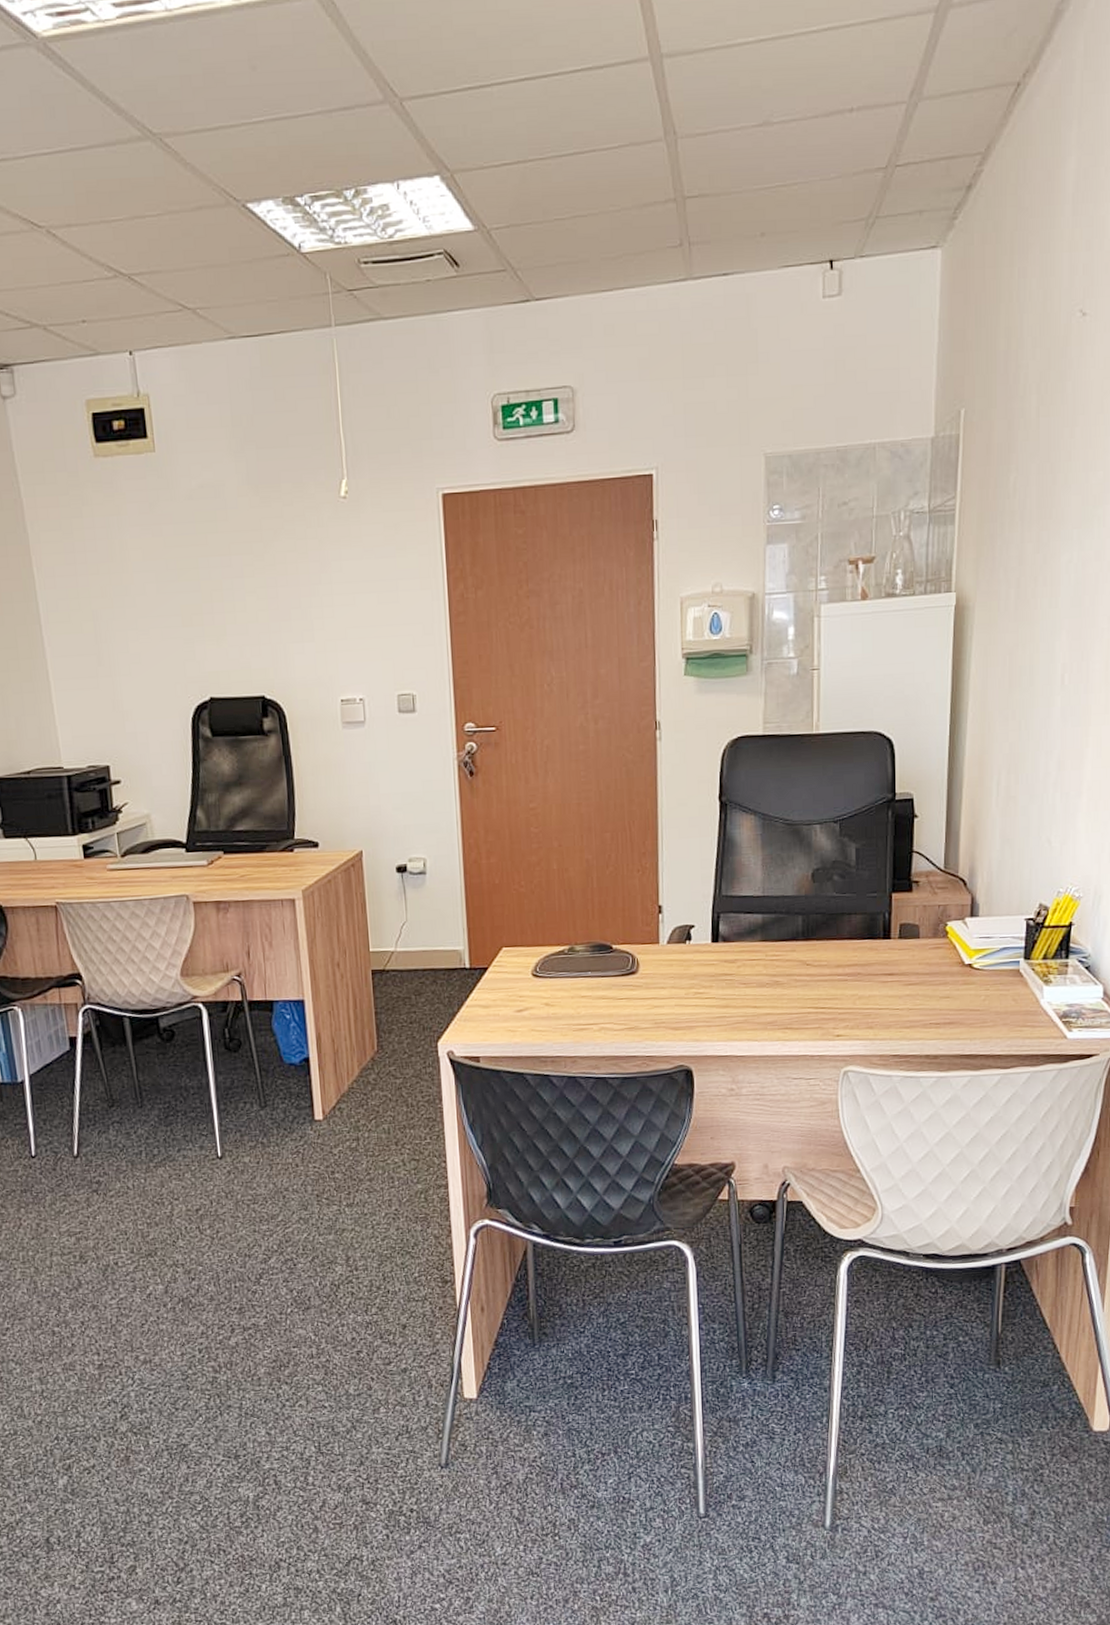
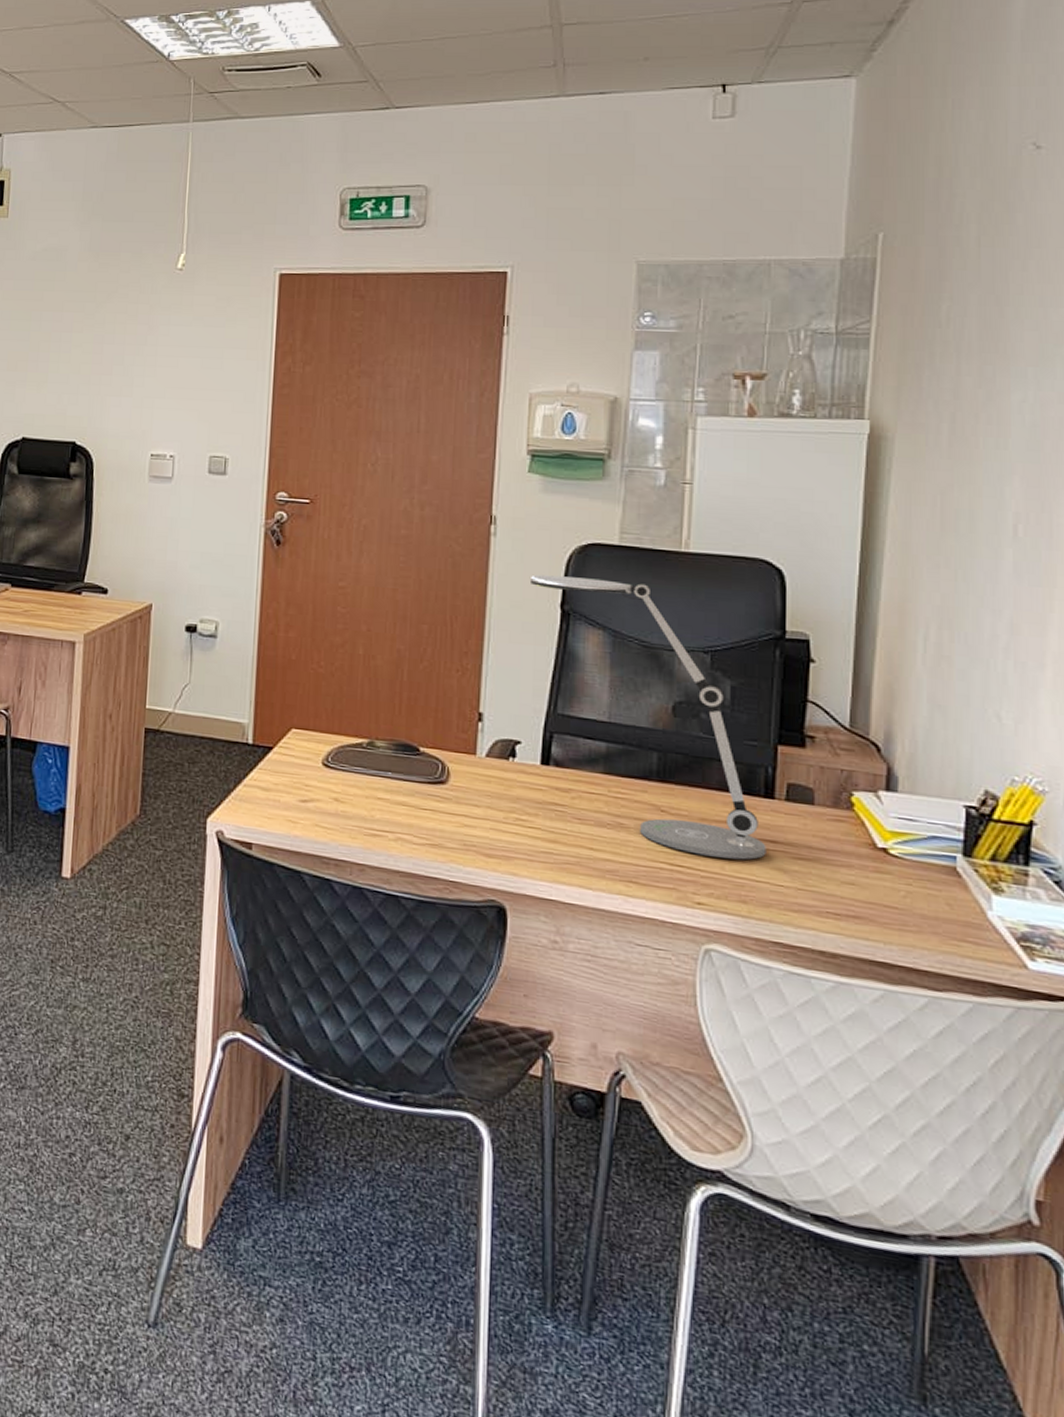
desk lamp: none [692,767,886,996] -> present [529,574,767,860]

